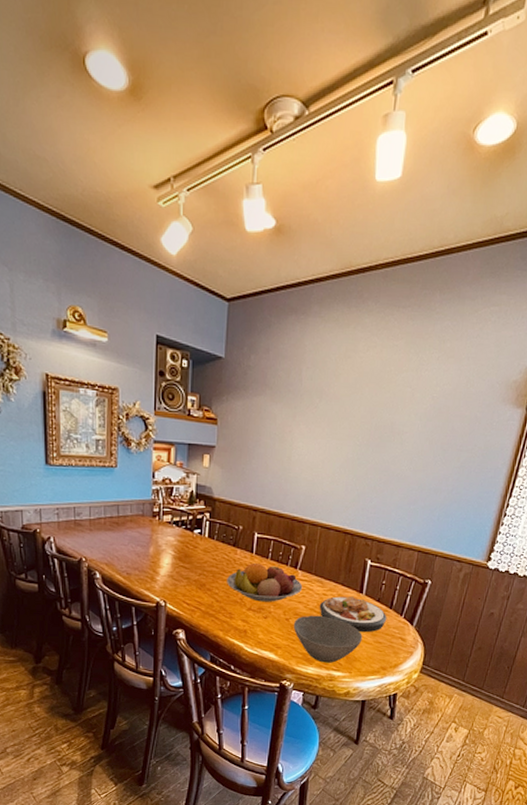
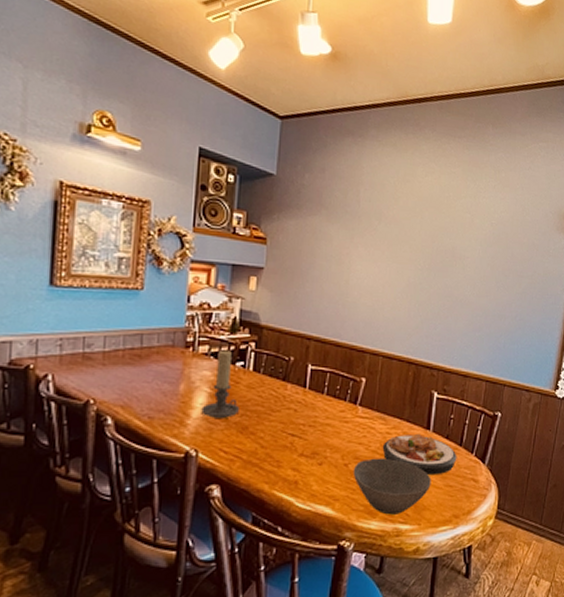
candle holder: none [167,519,198,576] -> present [201,350,239,418]
fruit bowl: present [227,563,303,602] -> none [275,400,364,445]

